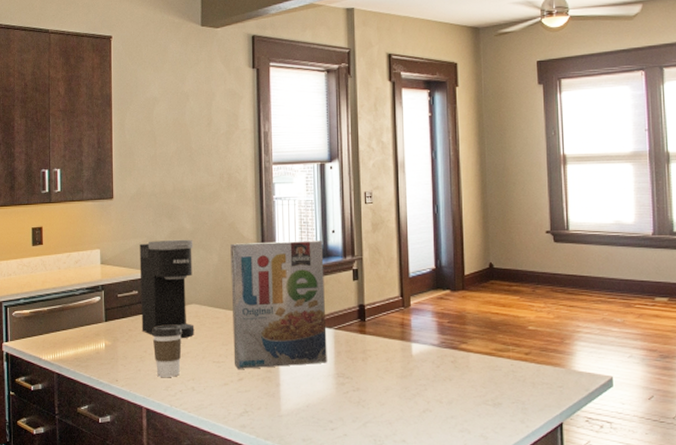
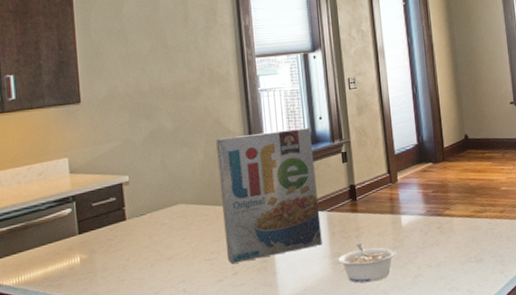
coffee maker: present [139,239,195,339] -> none [114,138,183,242]
coffee cup: present [152,324,183,377] -> none [135,228,169,284]
legume: none [341,366,404,409] -> present [337,242,396,283]

